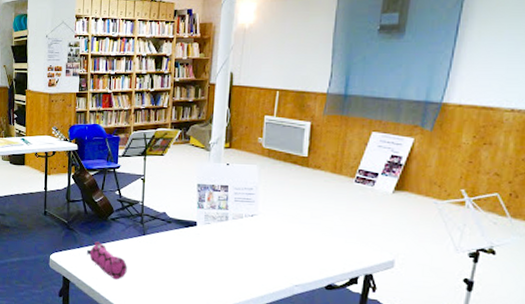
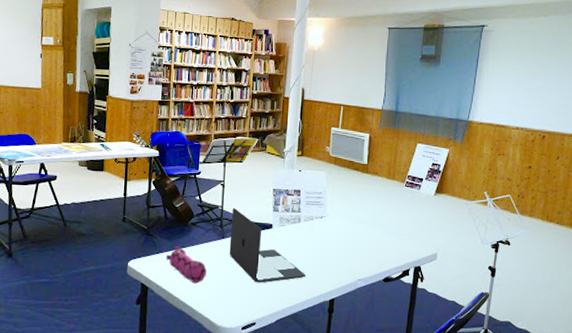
laptop: none [150,203,233,283] -> present [229,207,305,283]

